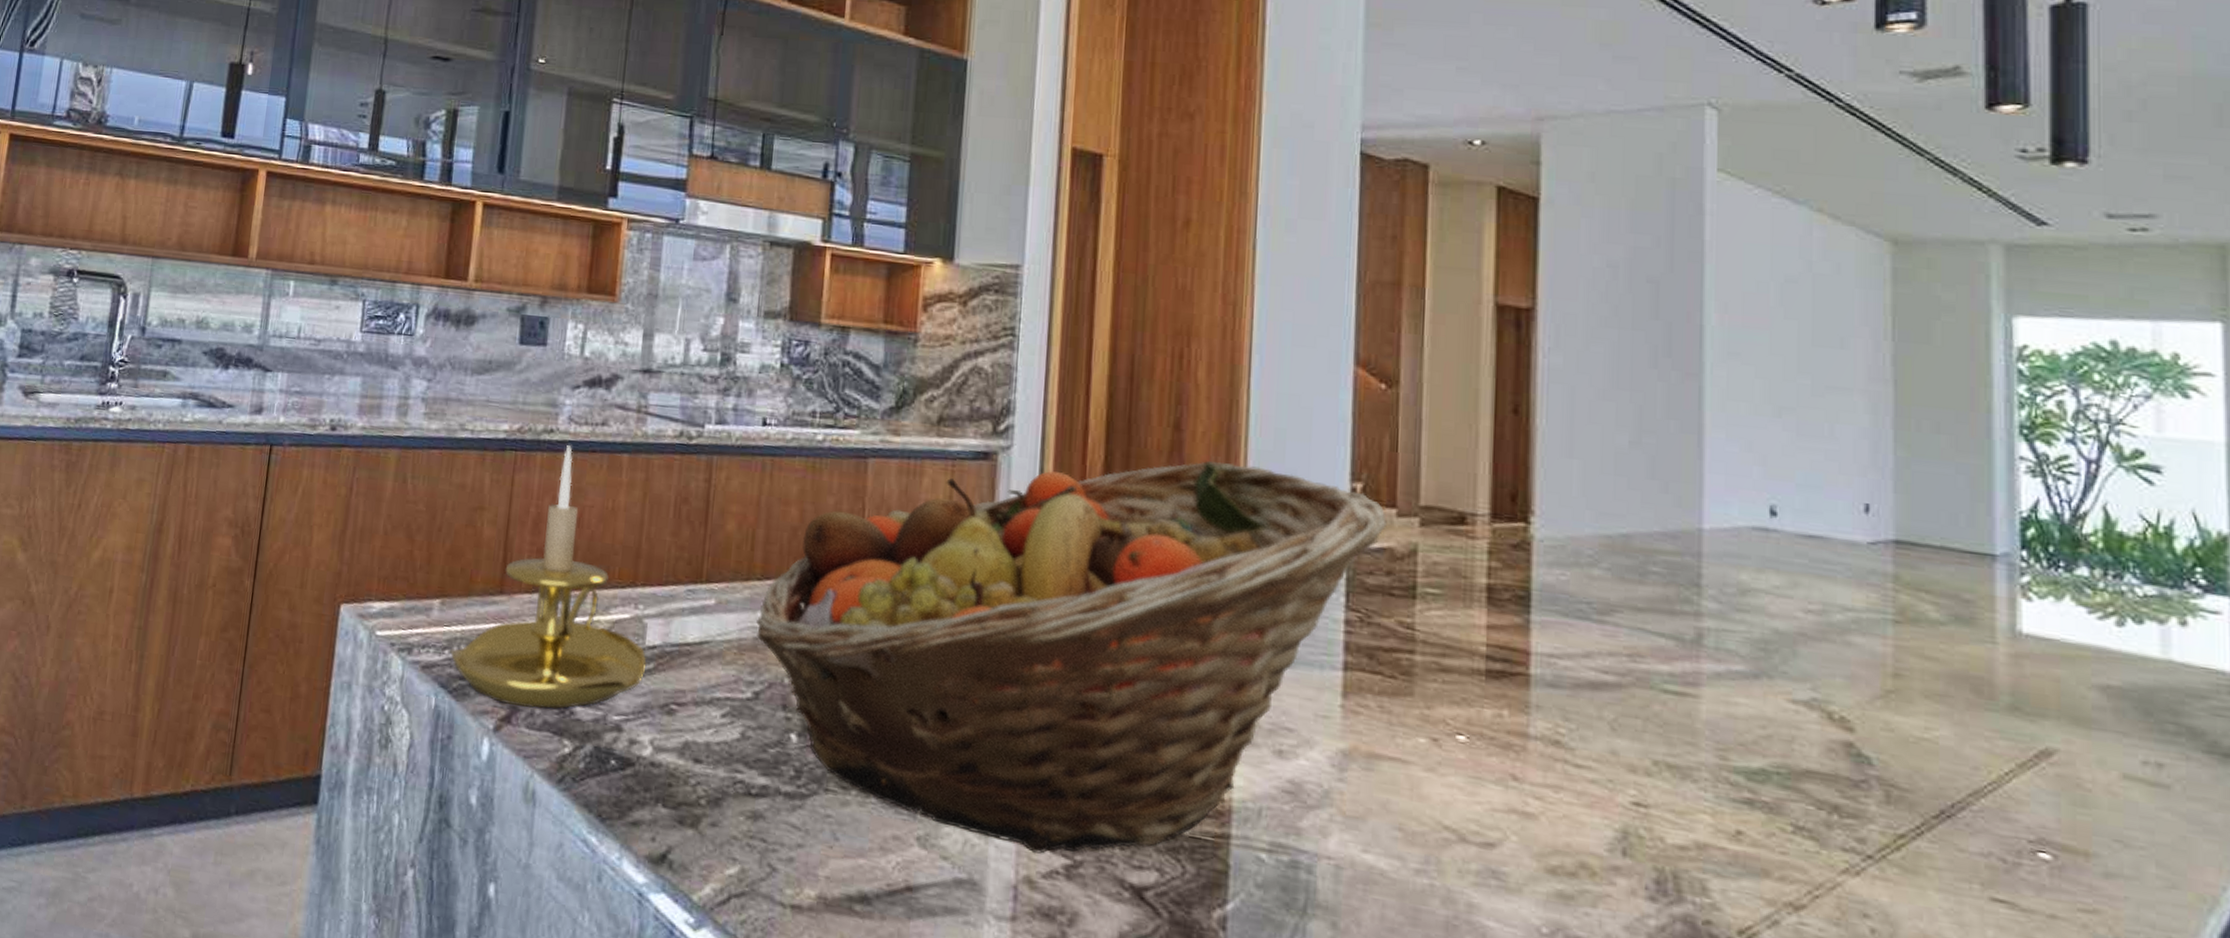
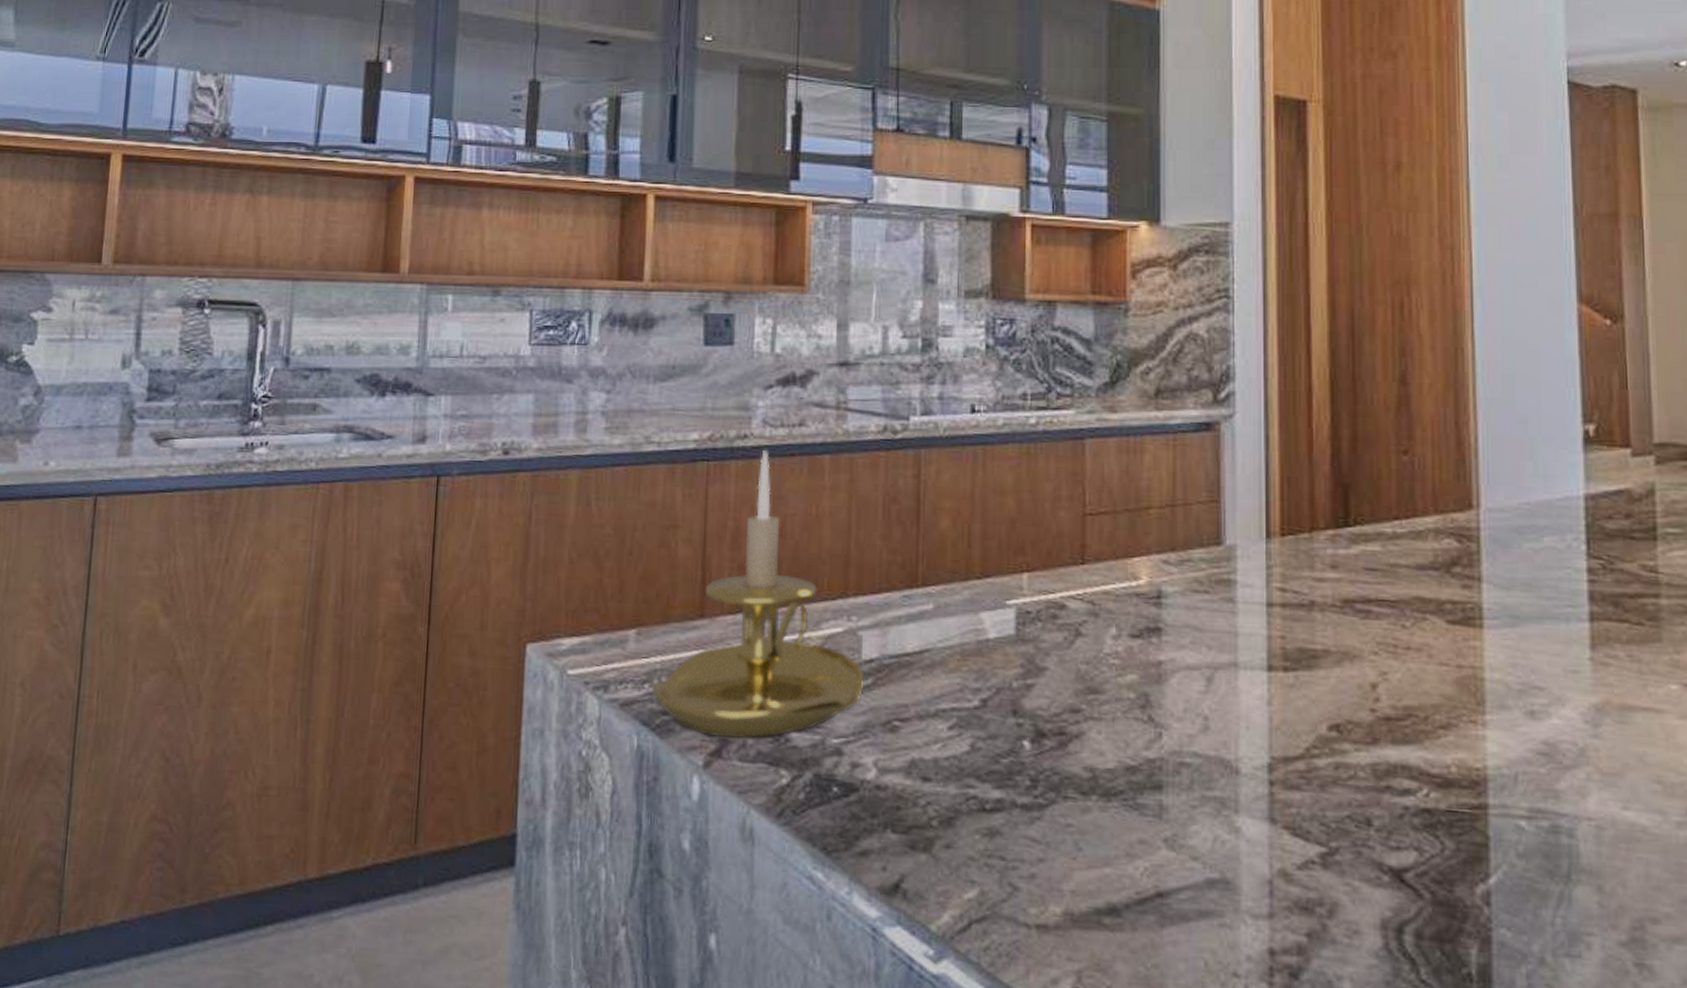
fruit basket: present [755,461,1387,854] -> none [977,414,1622,845]

